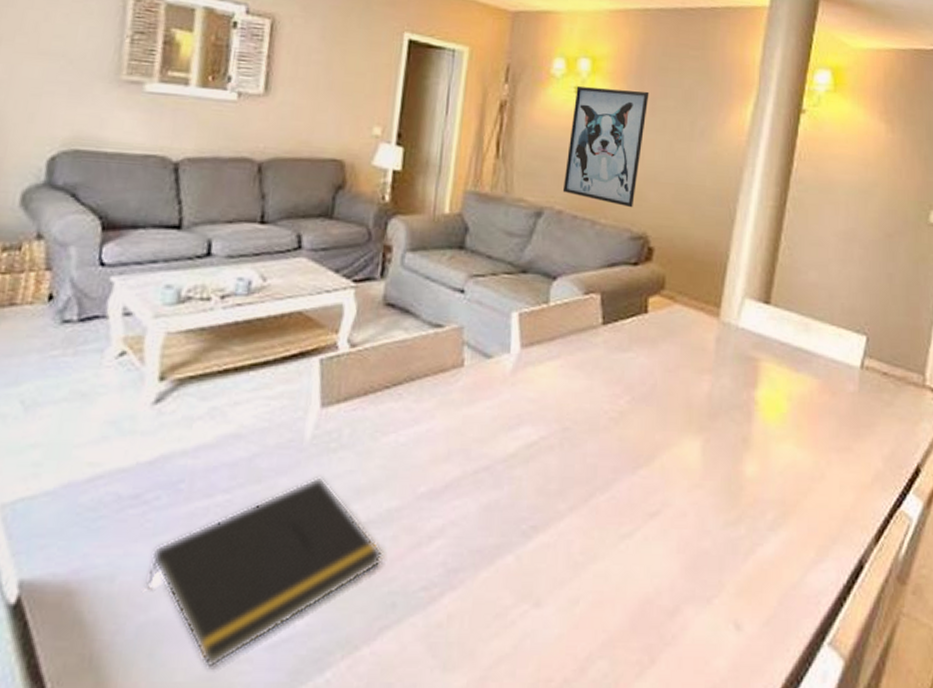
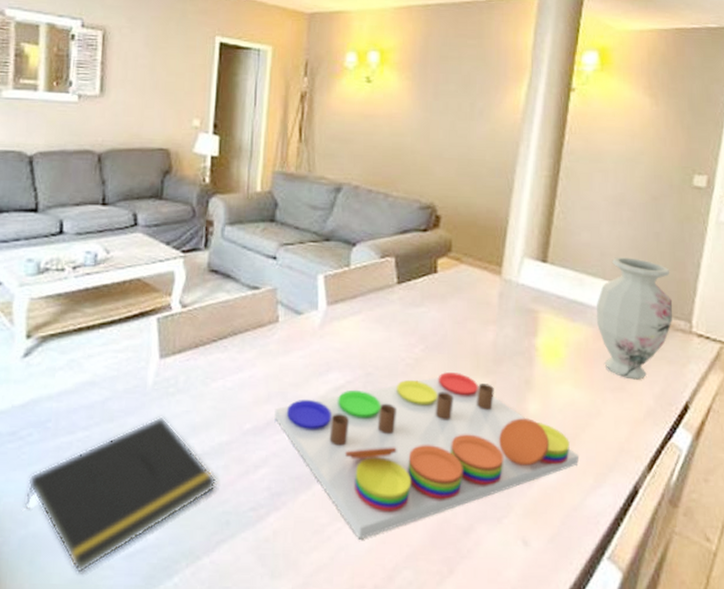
board game: none [454,428,800,624] -> present [274,372,580,540]
wall art: present [562,86,649,208] -> none [358,76,432,182]
vase: none [822,300,905,439] -> present [596,257,673,380]

